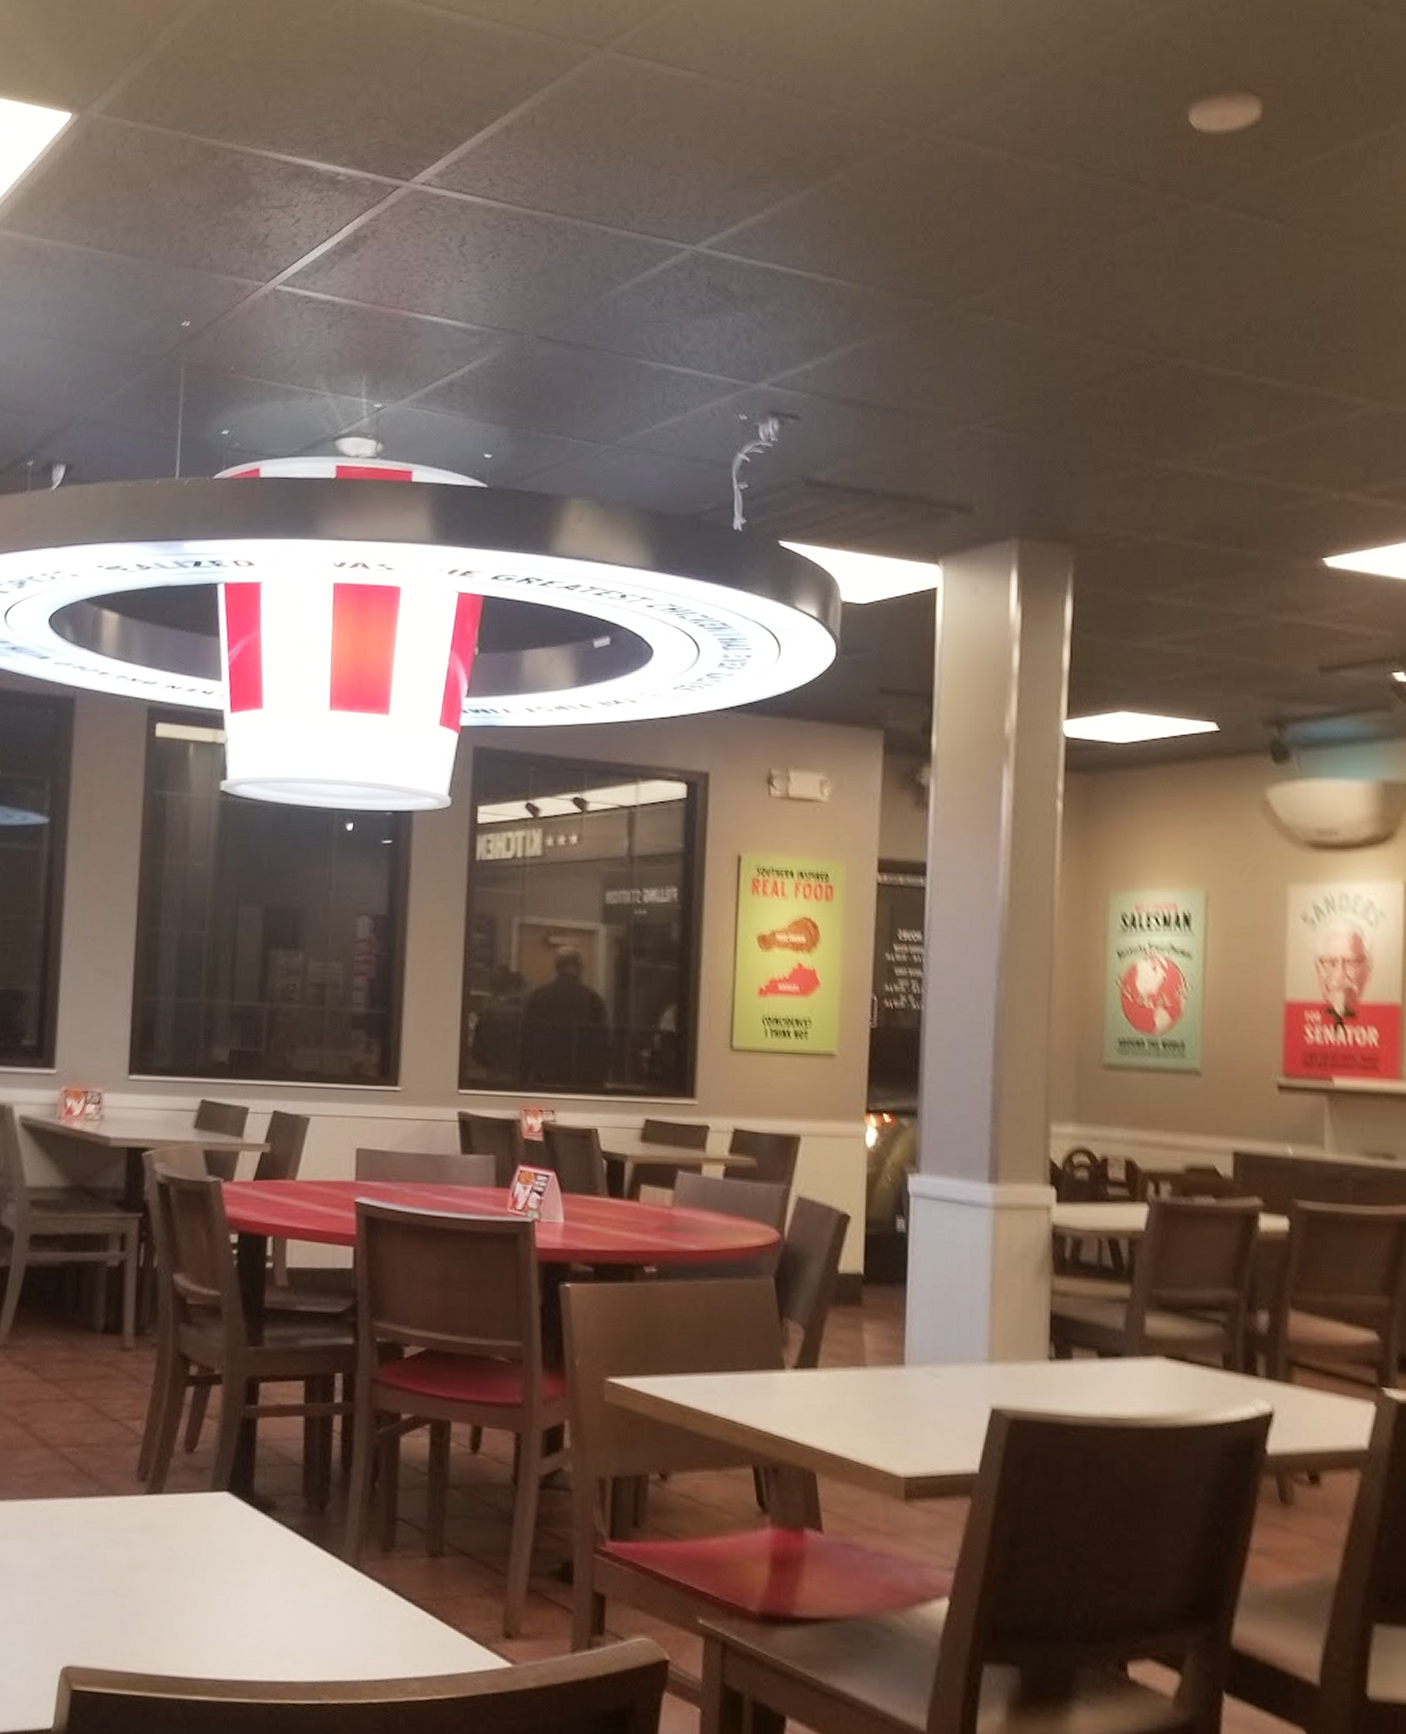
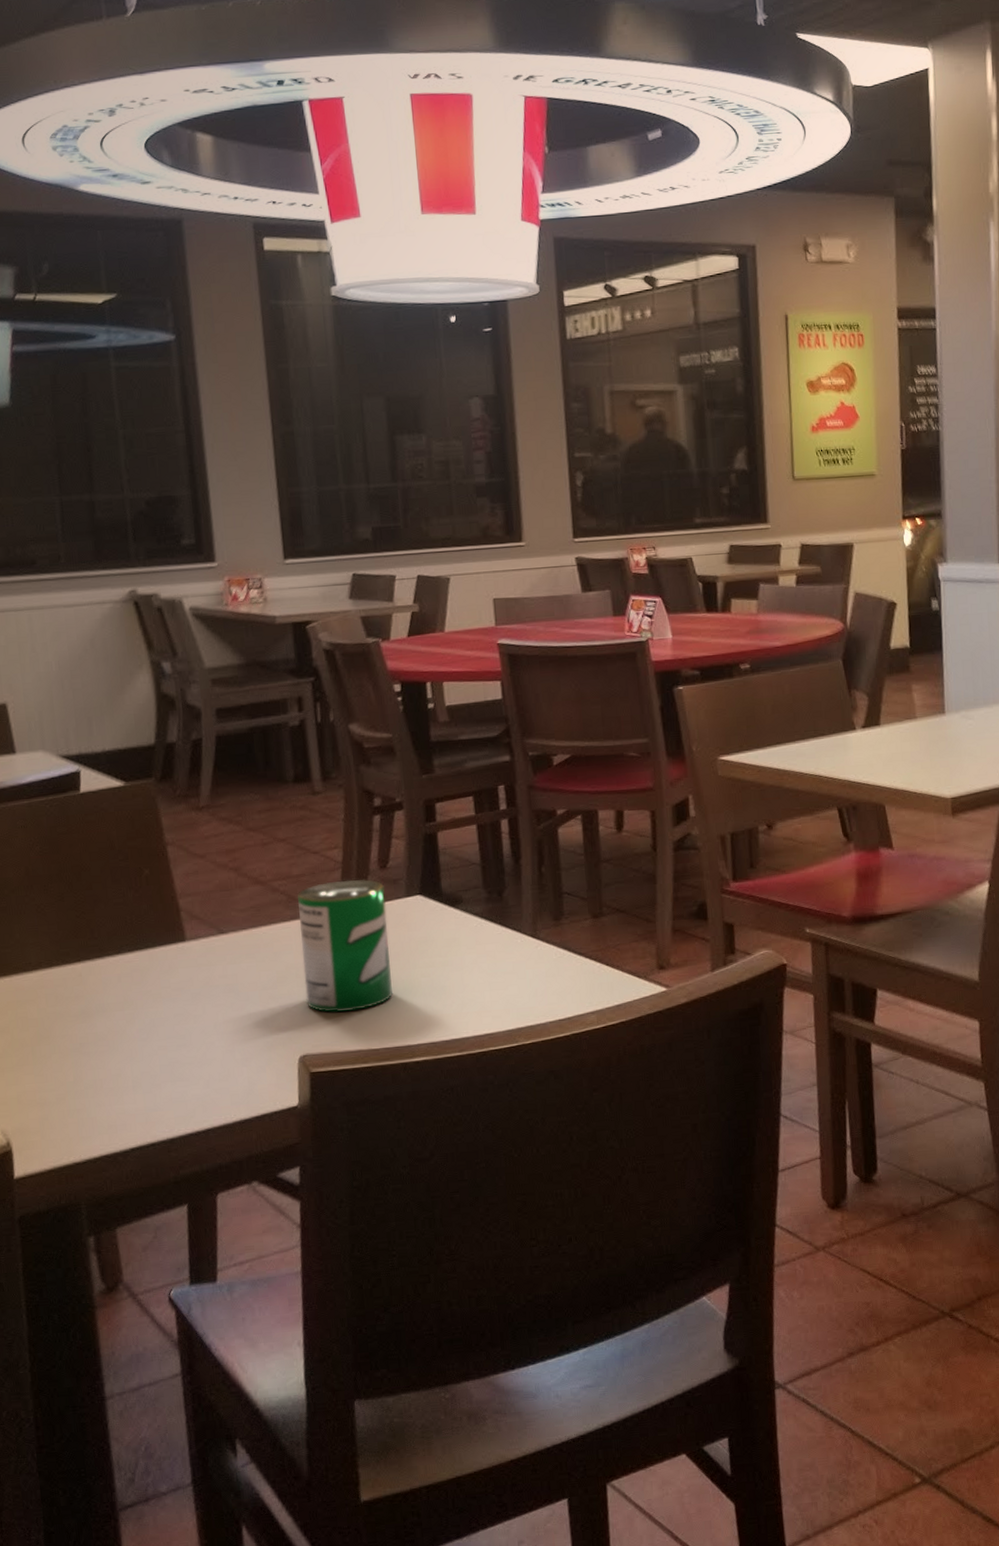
can: none [80,1458,188,1623] -> present [297,879,394,1012]

